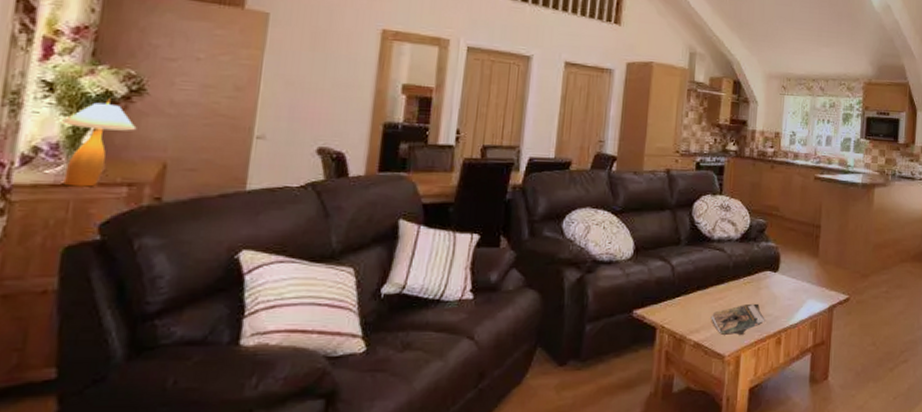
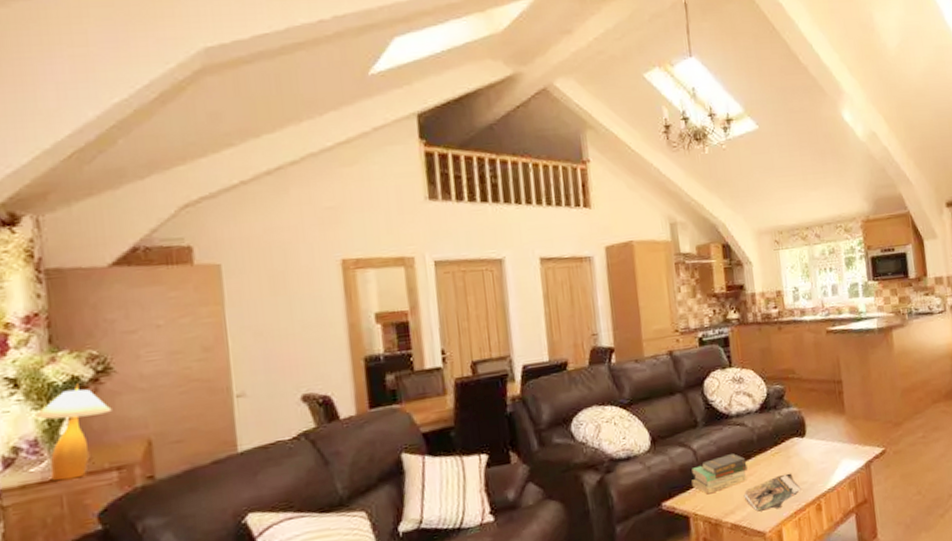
books: none [665,276,719,310] -> present [692,453,747,495]

